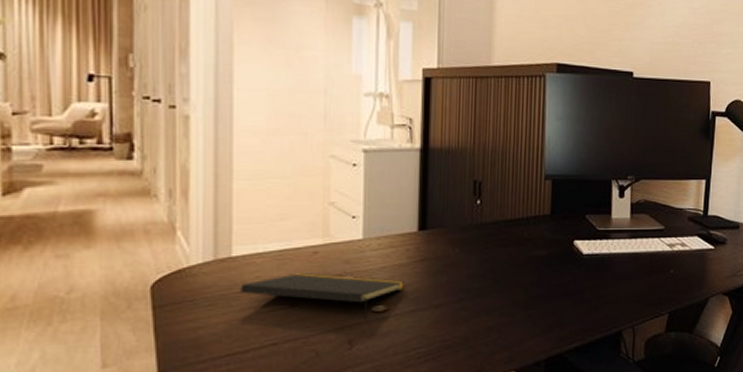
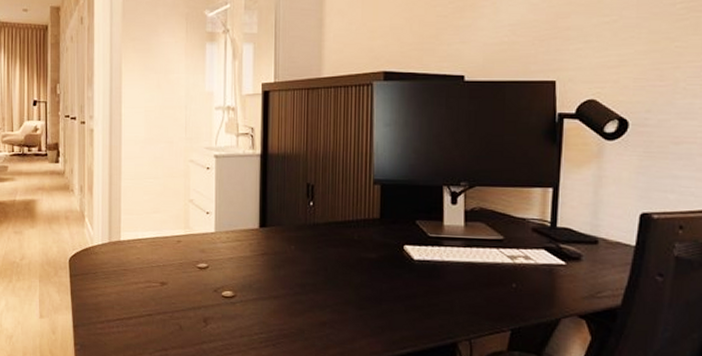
notepad: present [240,273,406,319] -> none [126,258,249,302]

